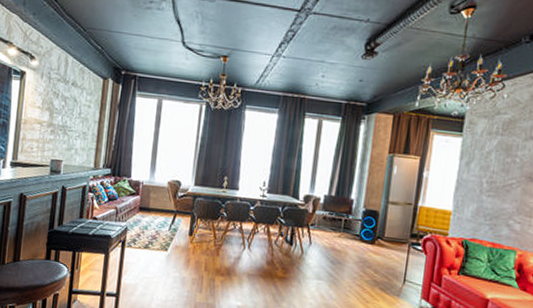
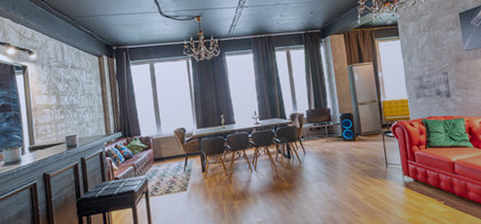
wall art: none [461,185,513,223] -> present [412,71,451,100]

